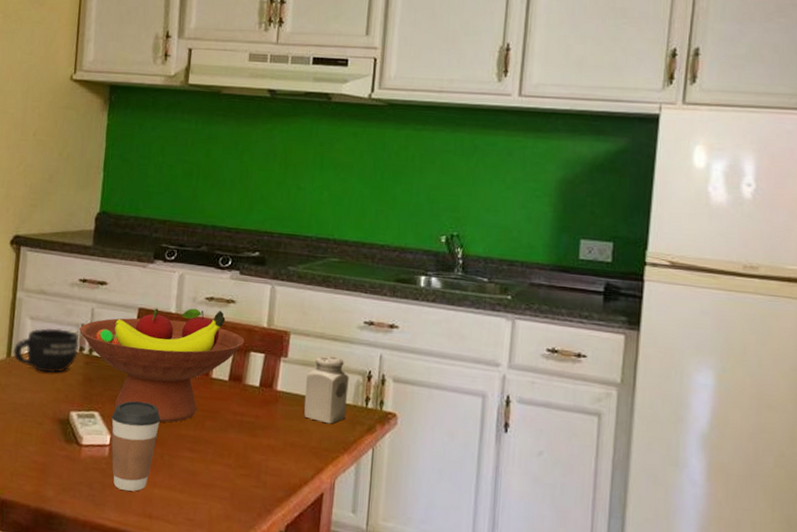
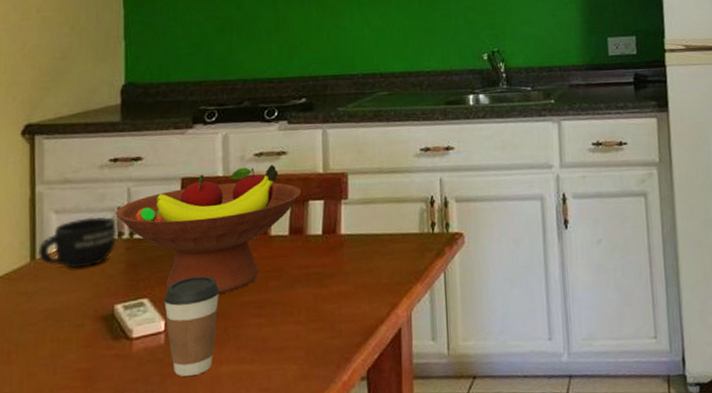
salt shaker: present [304,355,349,424] -> none [369,188,414,257]

